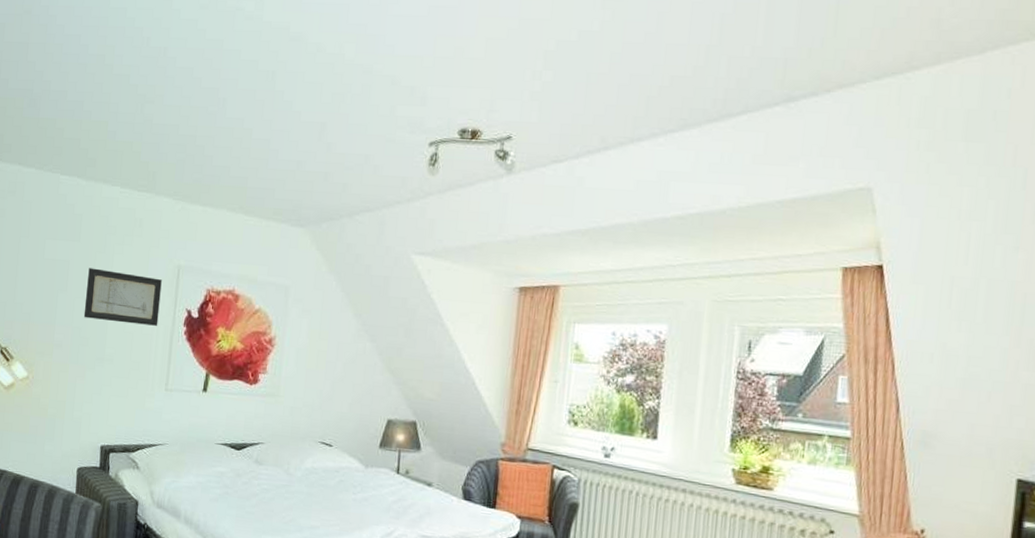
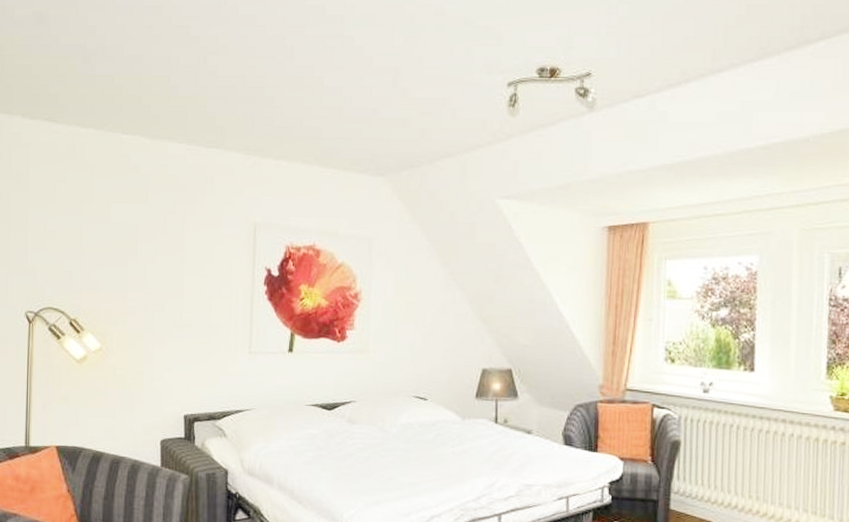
wall art: present [83,268,162,326] -> none [157,230,238,287]

